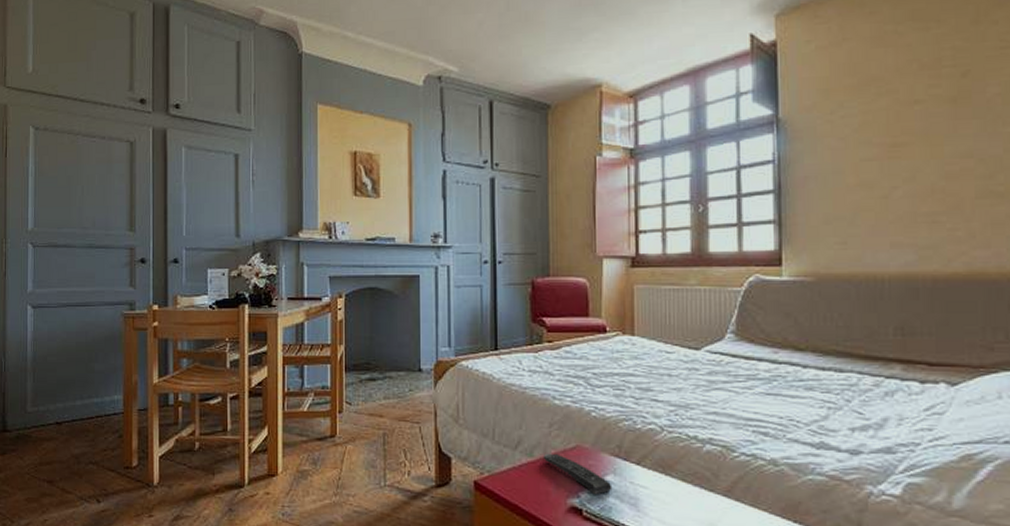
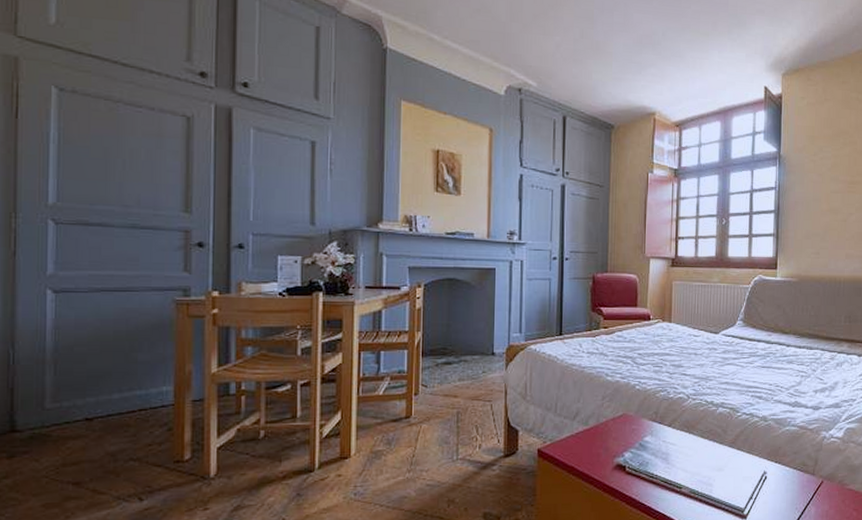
remote control: present [542,453,613,495] -> none [596,421,650,454]

